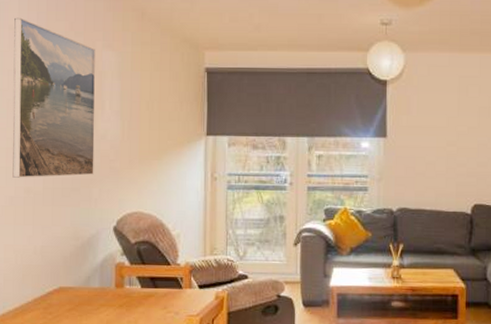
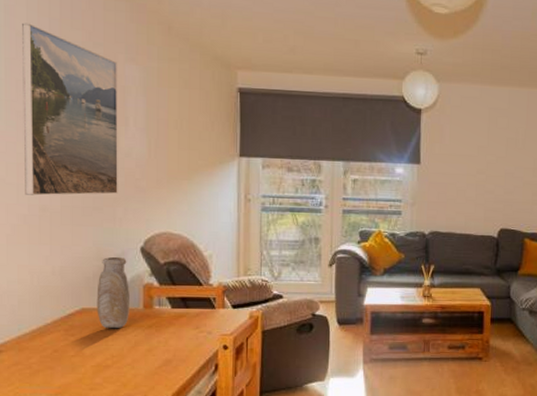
vase: none [72,236,103,308] -> present [97,256,129,329]

